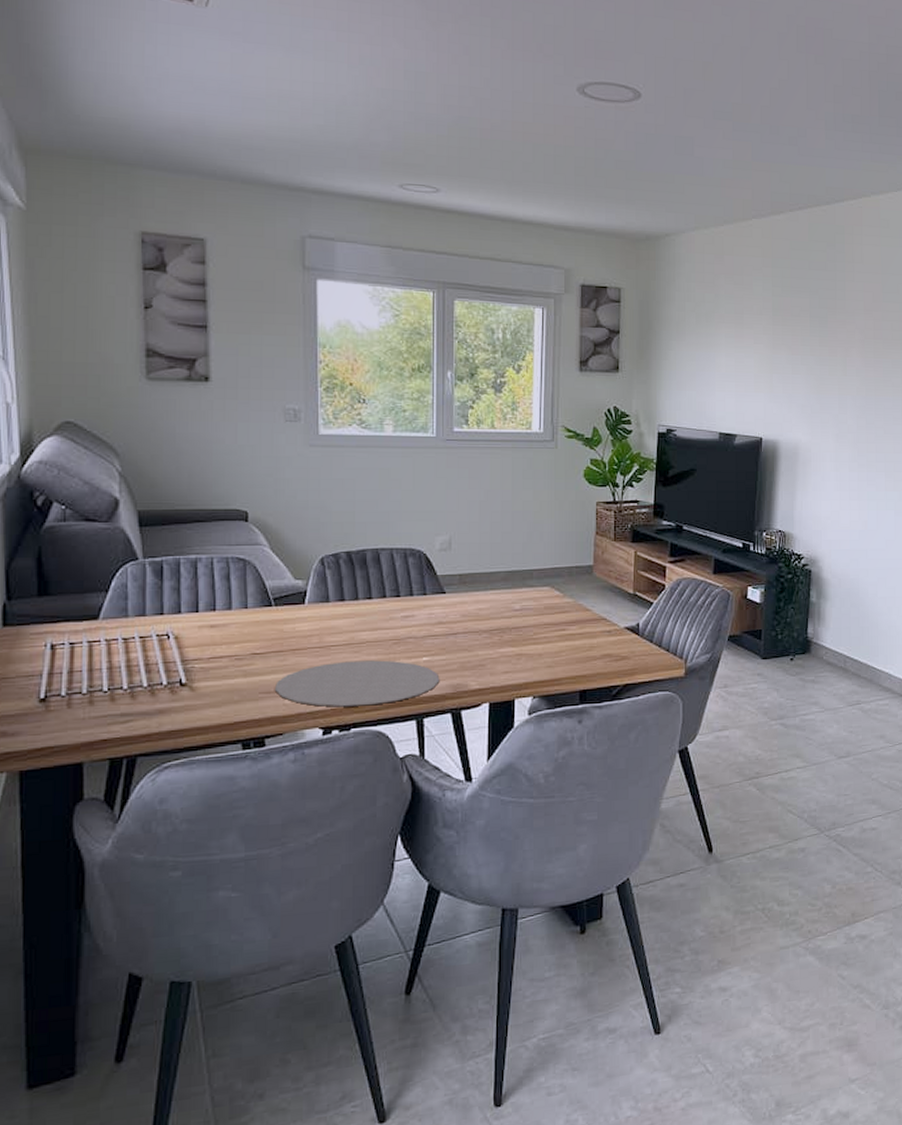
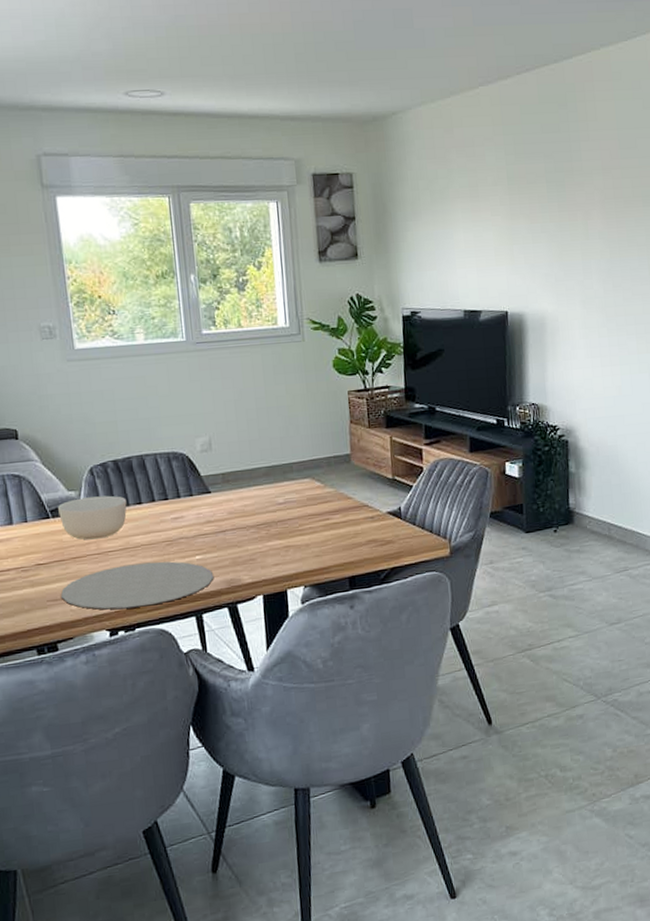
bowl: none [282,587,356,632] -> present [58,495,127,540]

